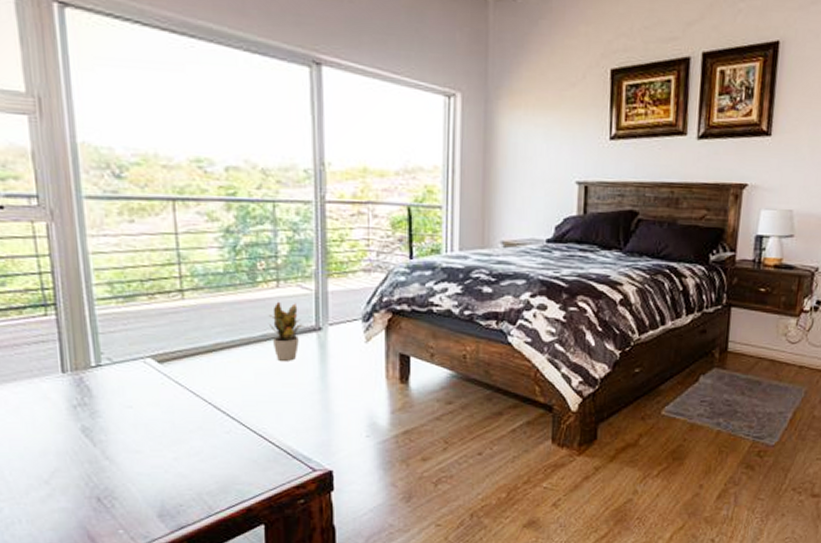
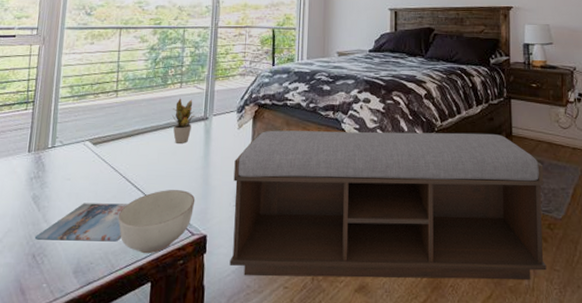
magazine: none [94,435,221,480] -> present [34,203,129,242]
bowl: none [209,419,314,492] -> present [118,190,195,253]
bench: none [363,344,761,515] -> present [230,130,547,280]

